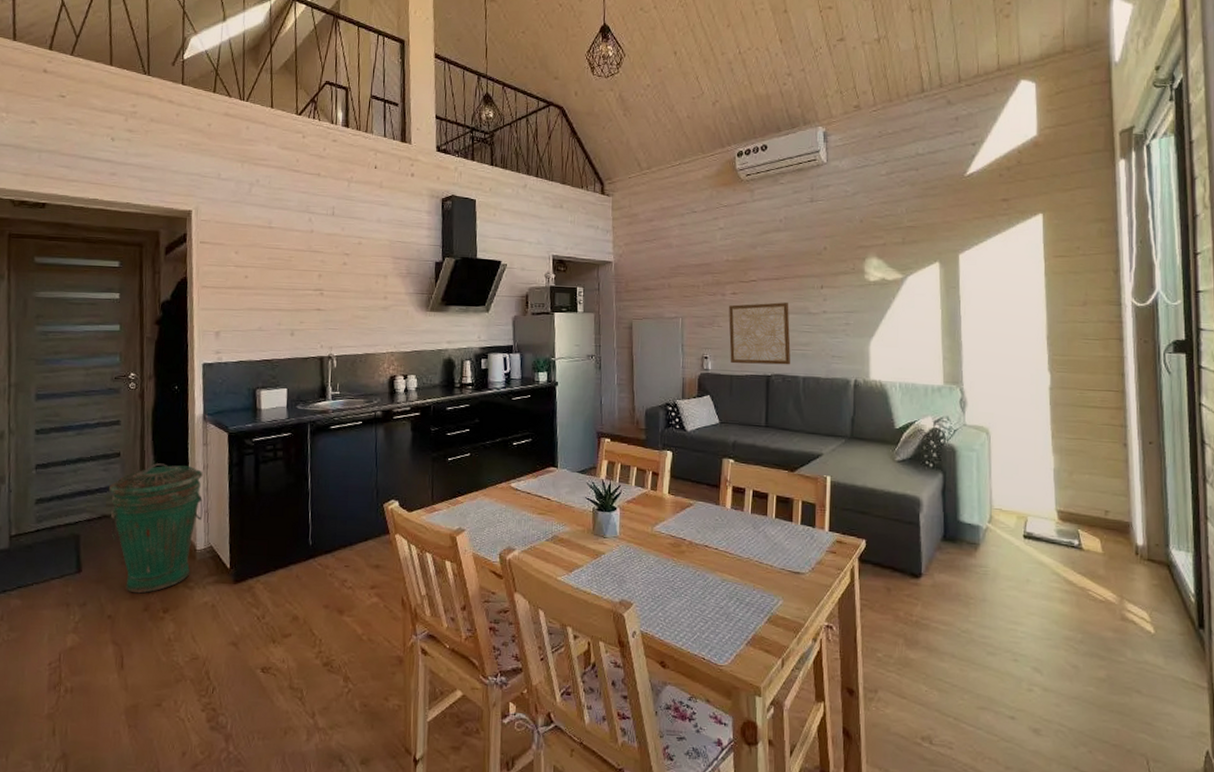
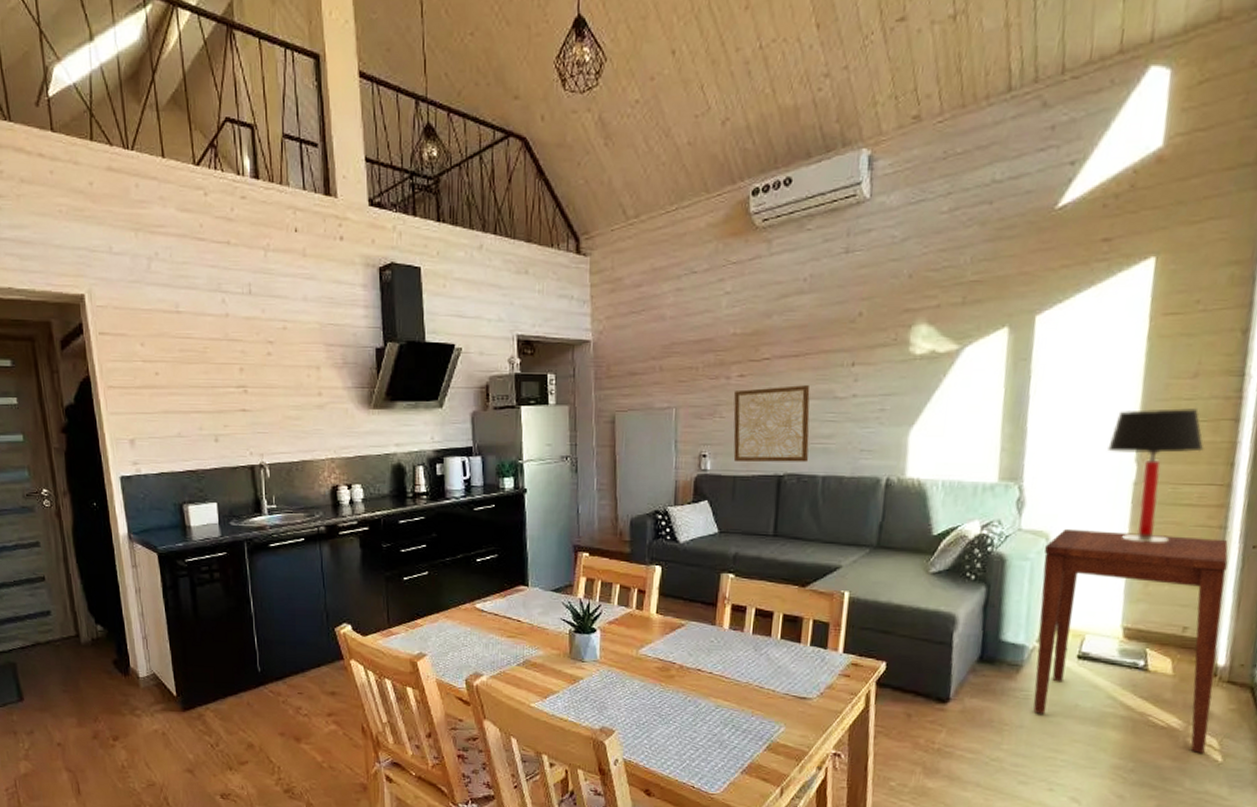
trash can: present [109,463,203,594] -> none [39,587,141,722]
side table: none [985,424,1139,626] -> present [1033,528,1229,754]
table lamp: none [1026,329,1100,438] -> present [1108,408,1204,543]

